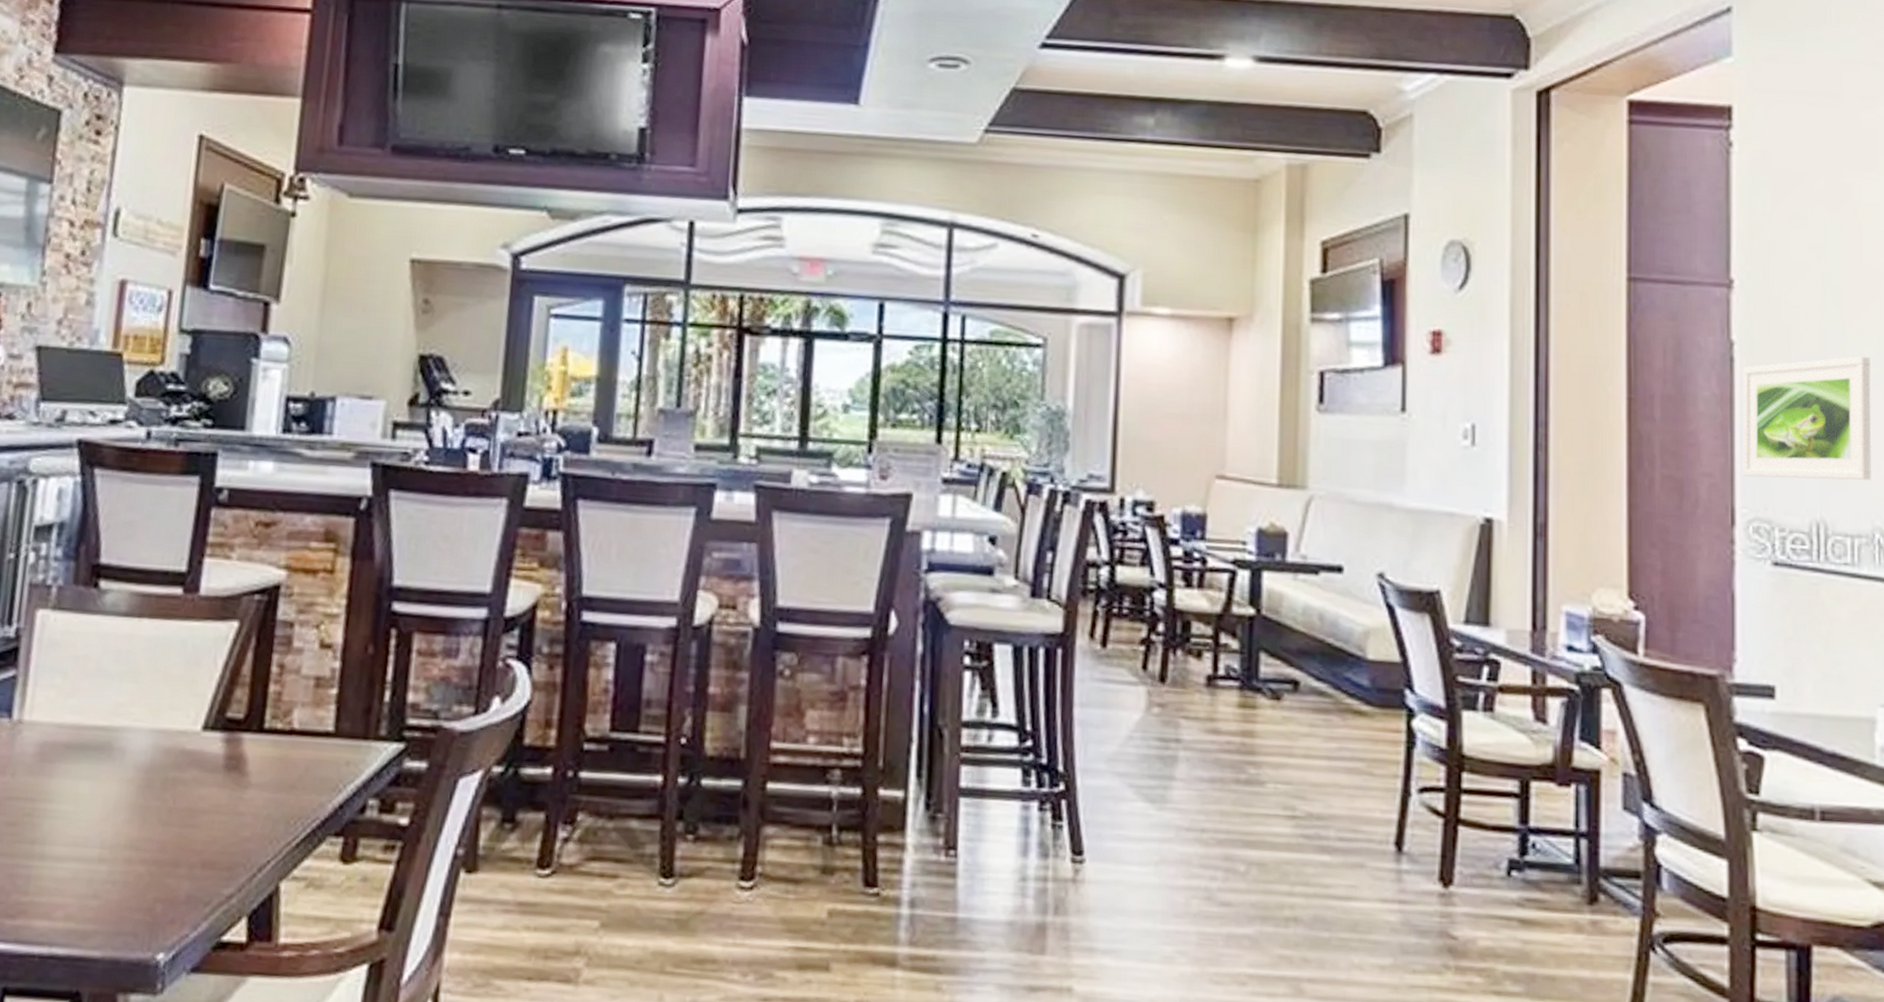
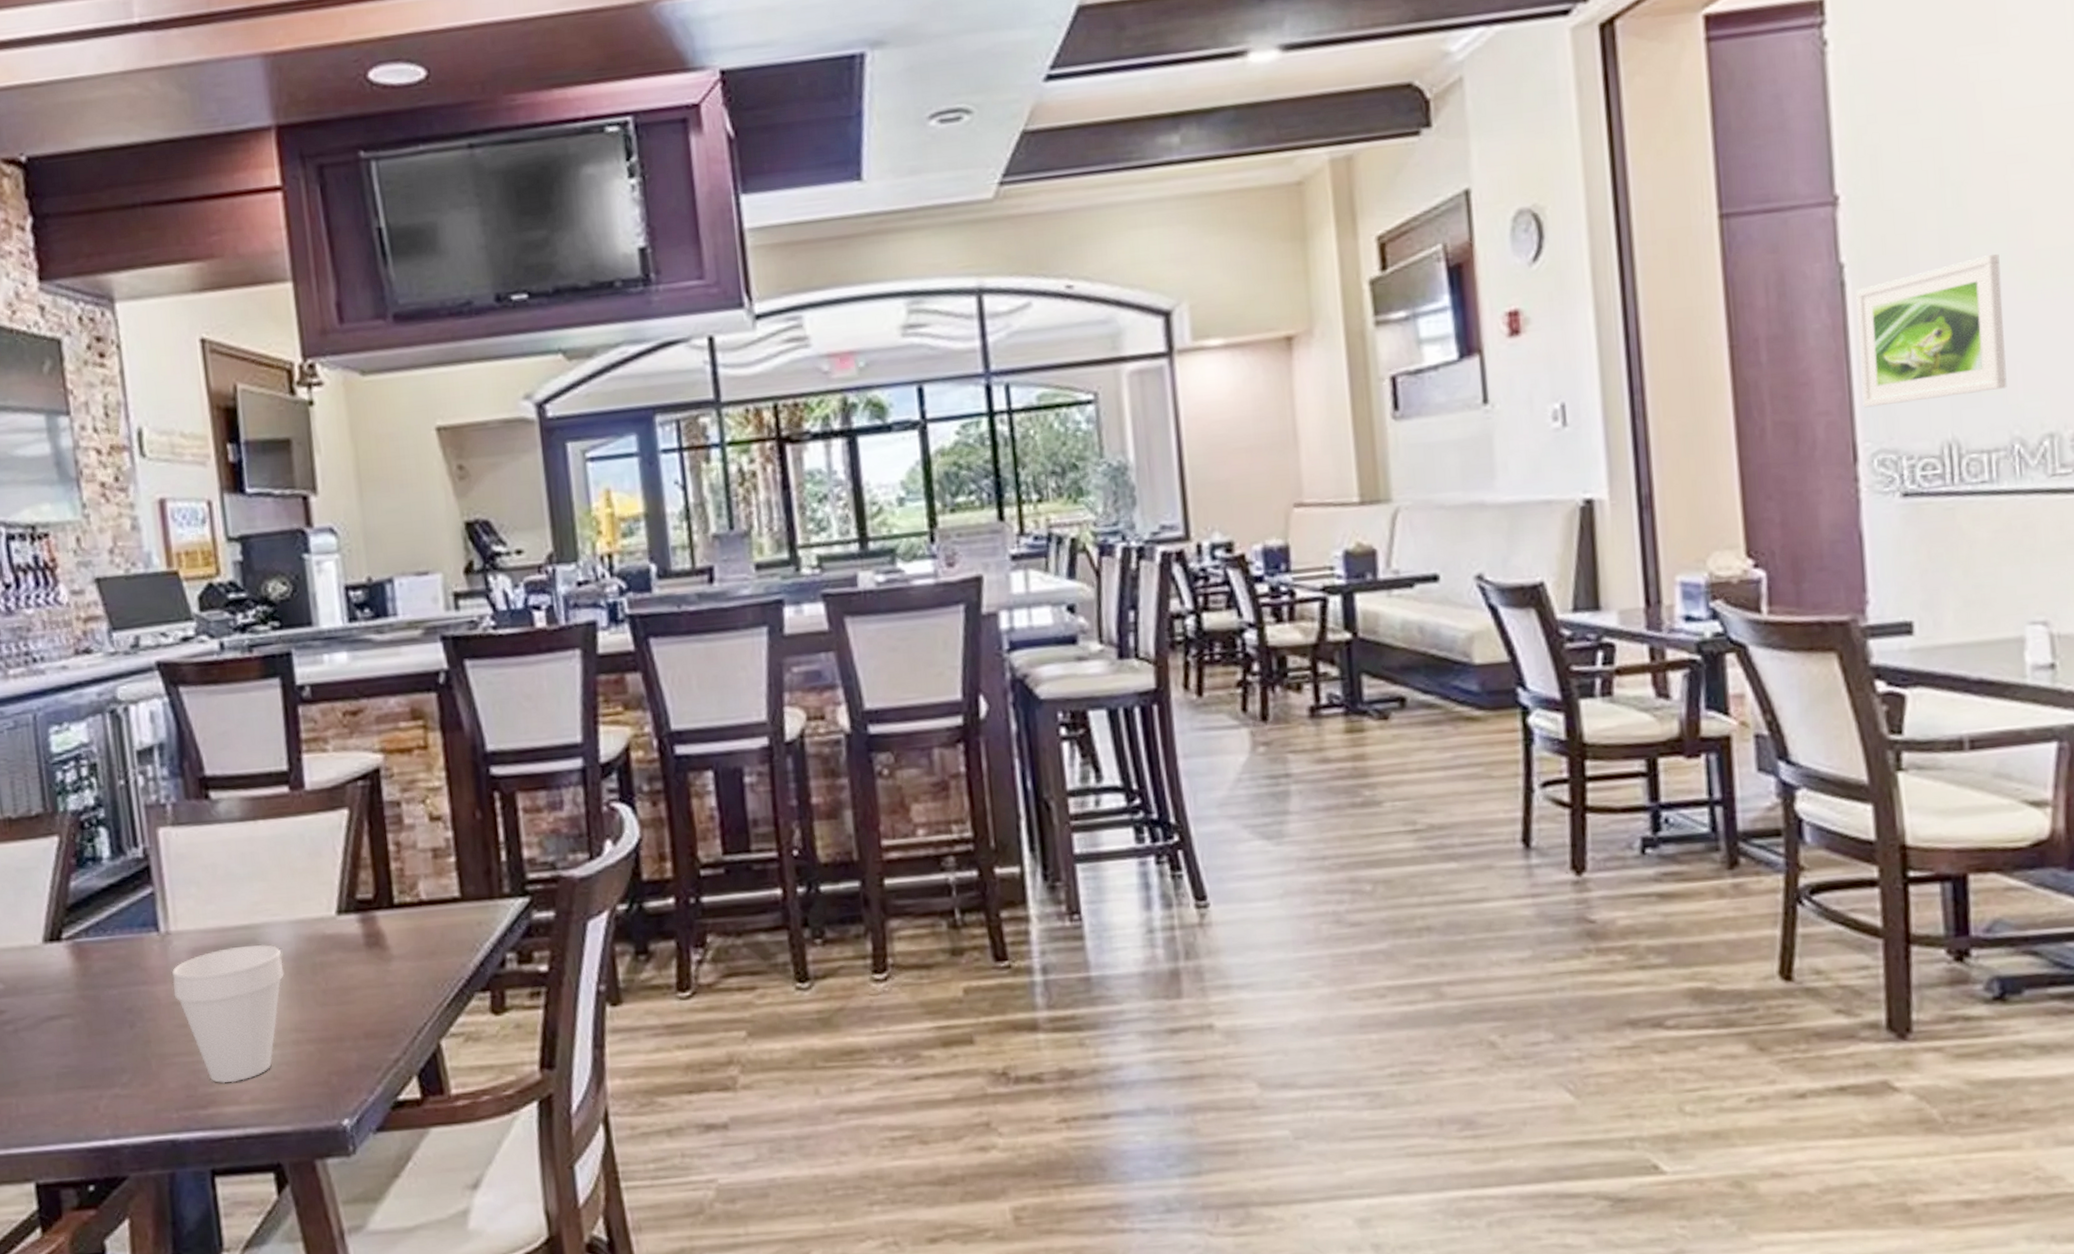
cup: none [10,747,134,895] -> present [171,944,284,1084]

